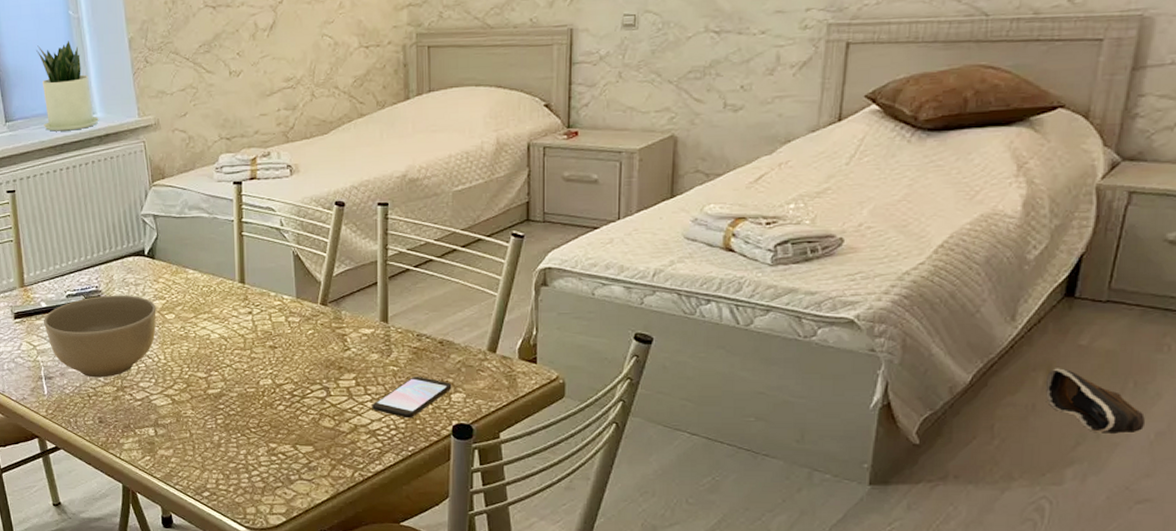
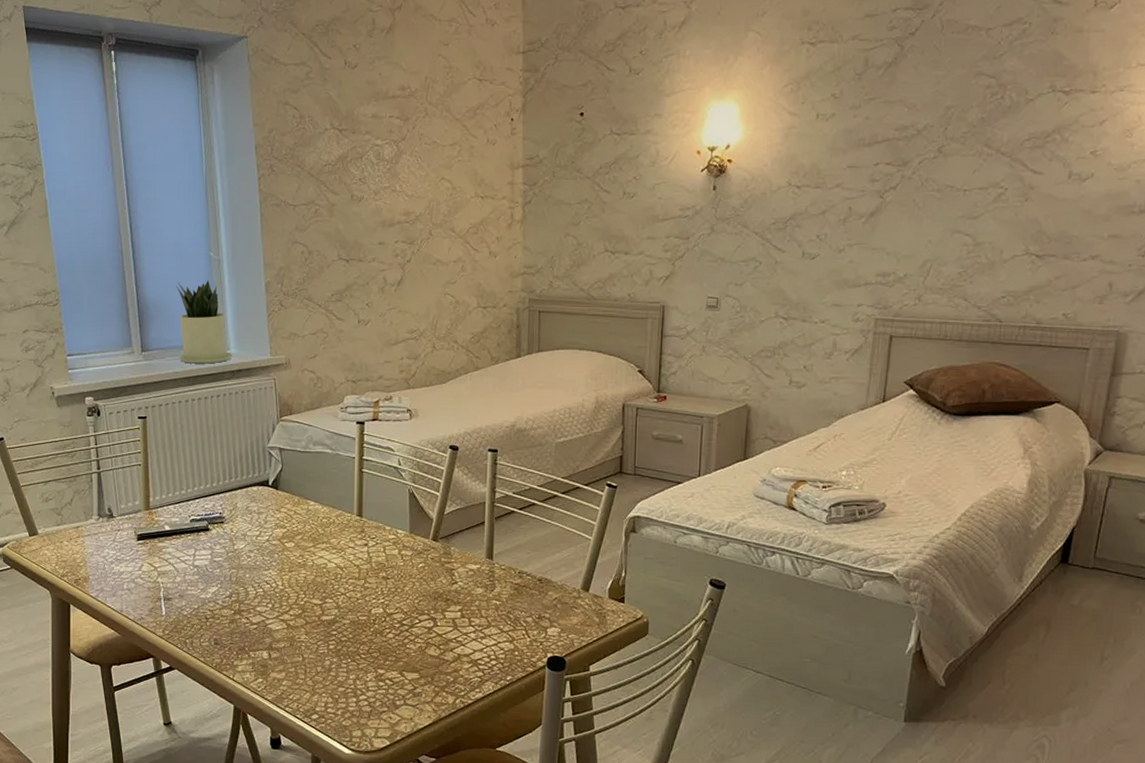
bowl: present [43,295,156,378] -> none [165,521,277,601]
smartphone: present [372,375,452,418] -> none [475,610,549,650]
shoe: present [1045,368,1145,434] -> none [1045,624,1122,683]

